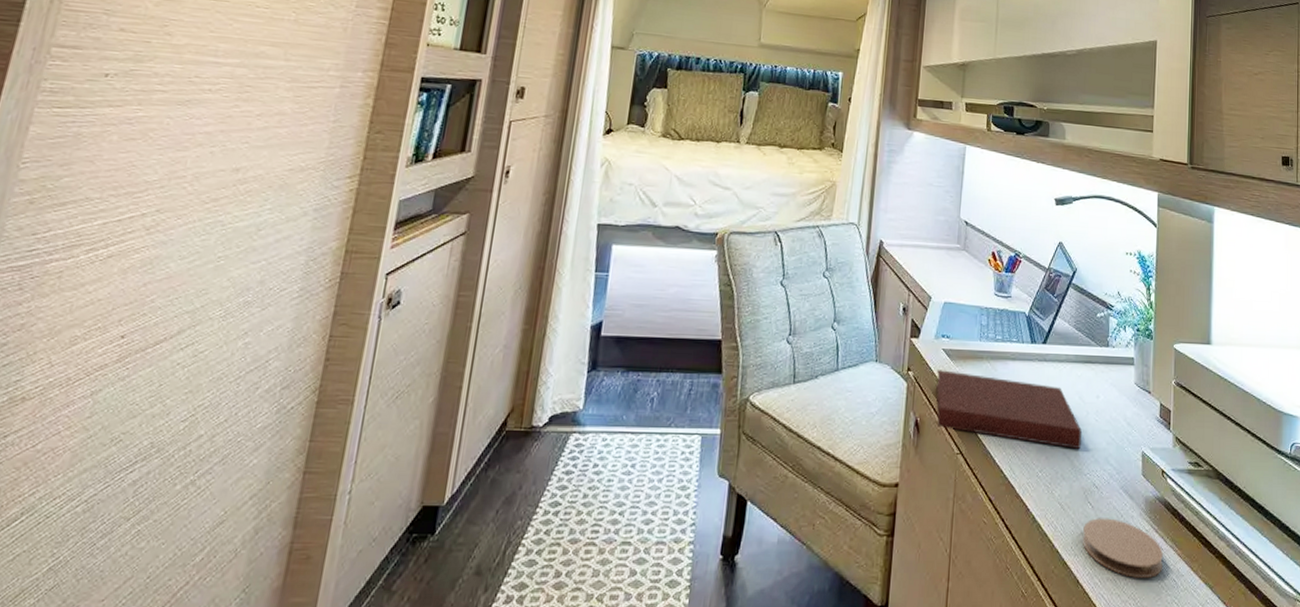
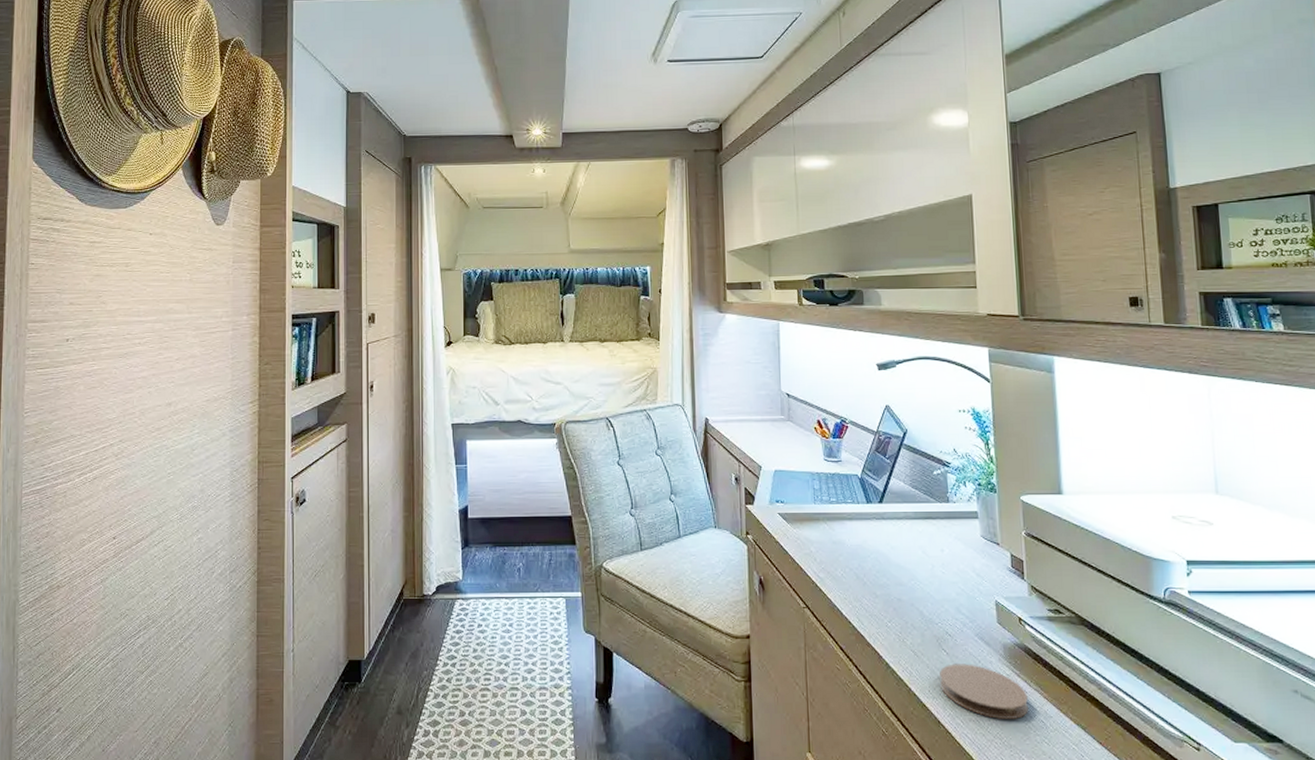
notebook: present [936,370,1082,449] -> none [775,532,929,600]

